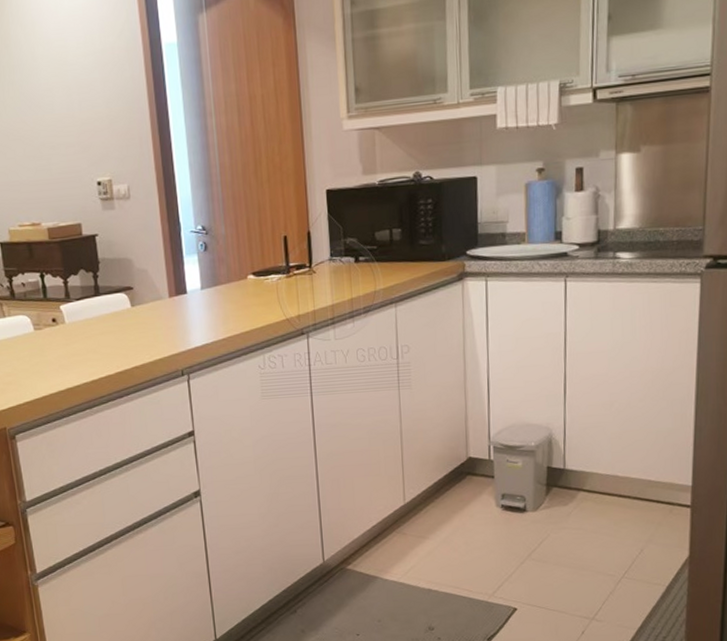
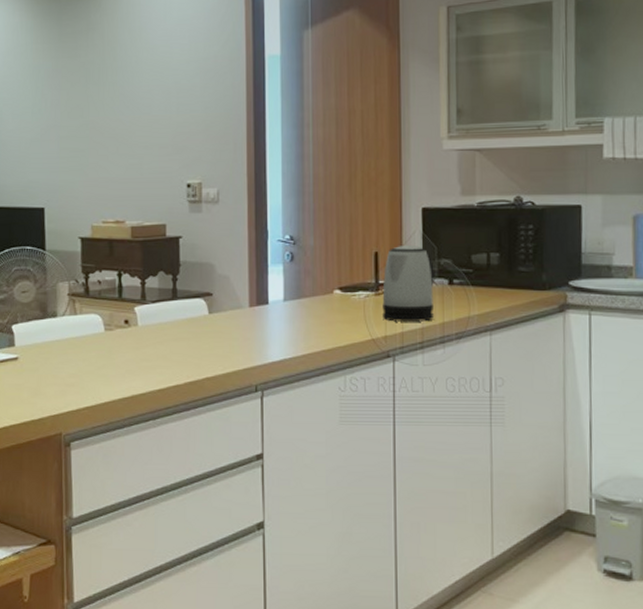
kettle: none [293,227,342,301] -> present [382,246,434,322]

